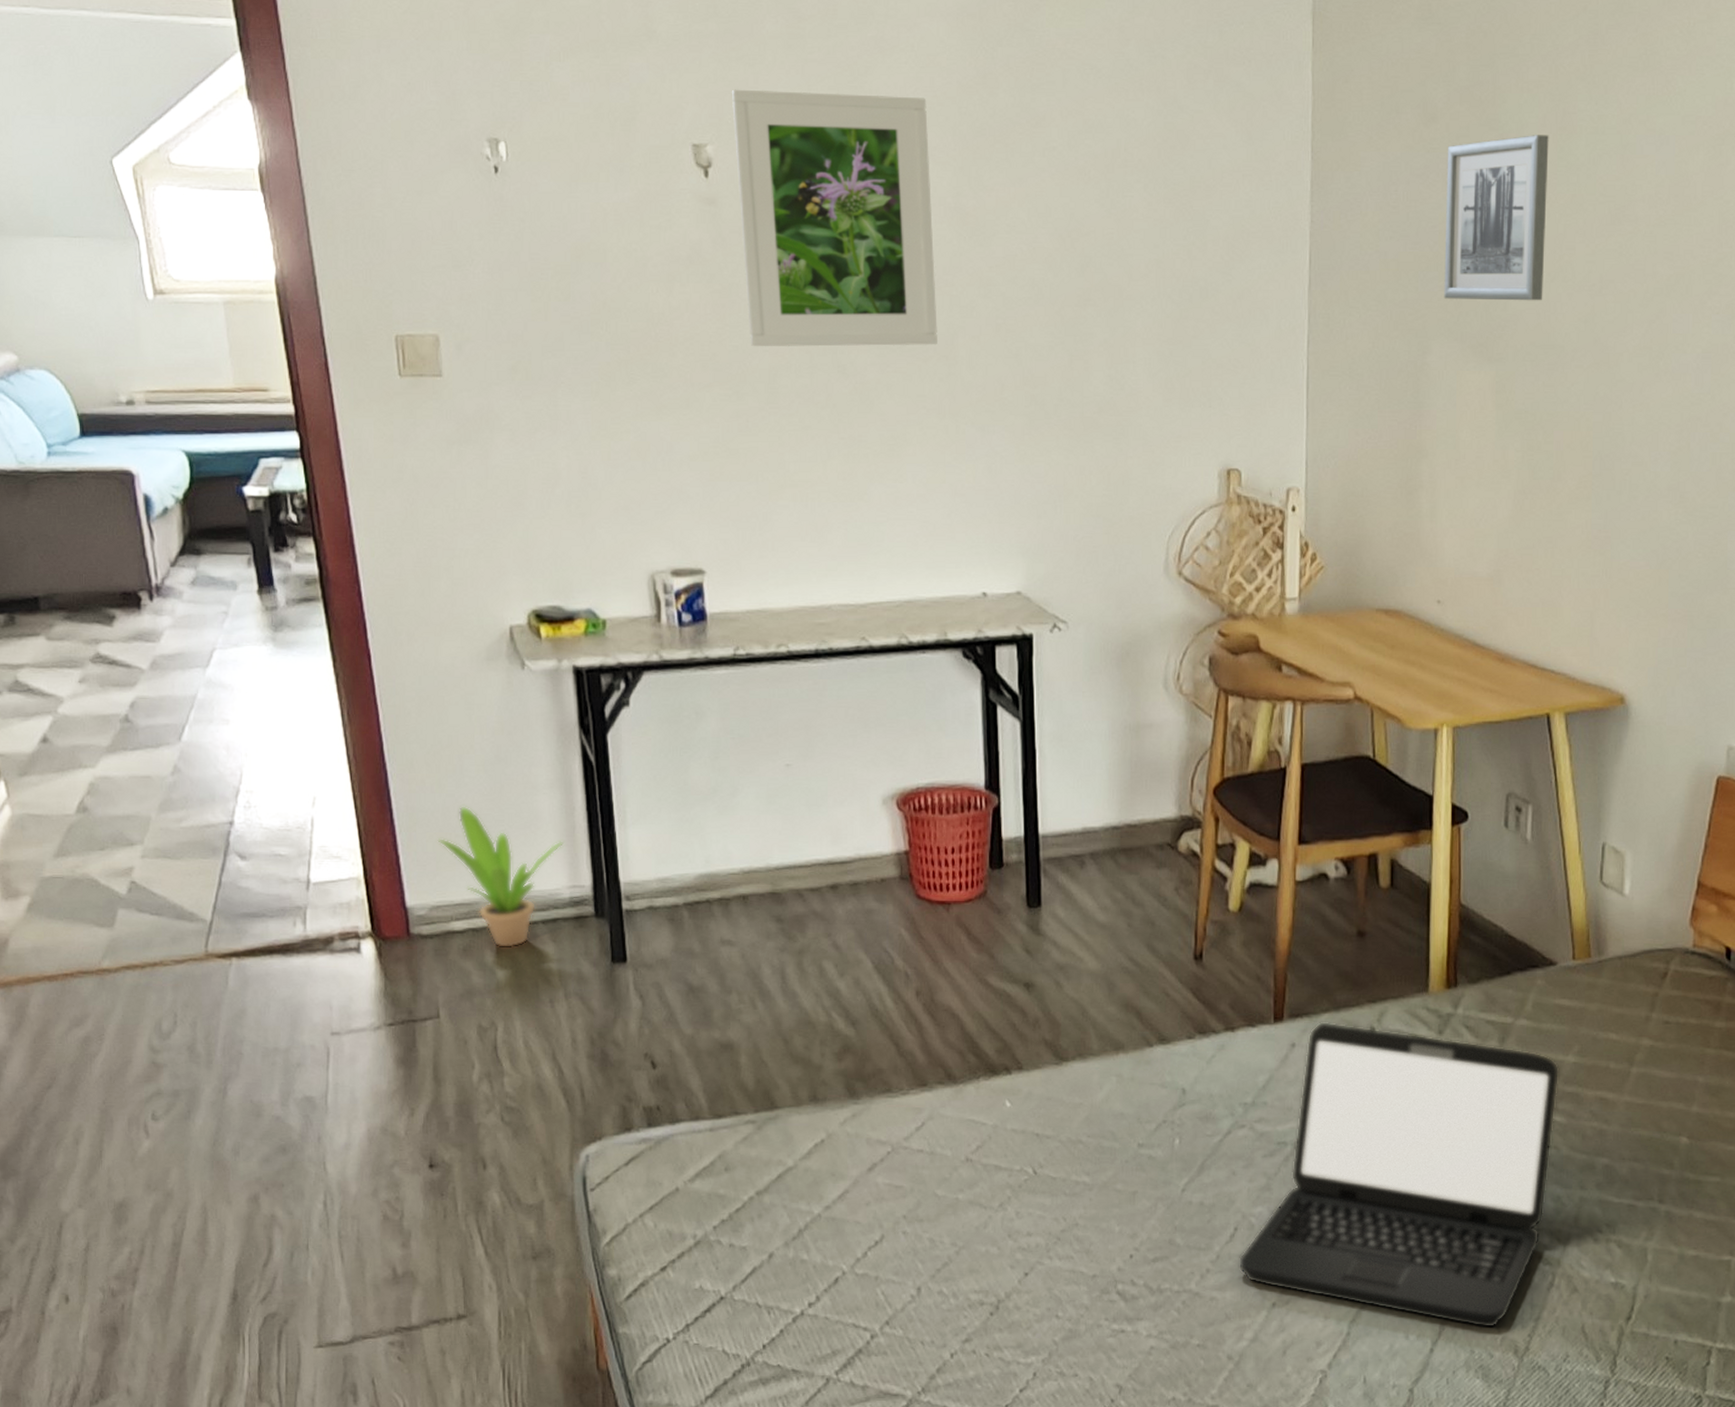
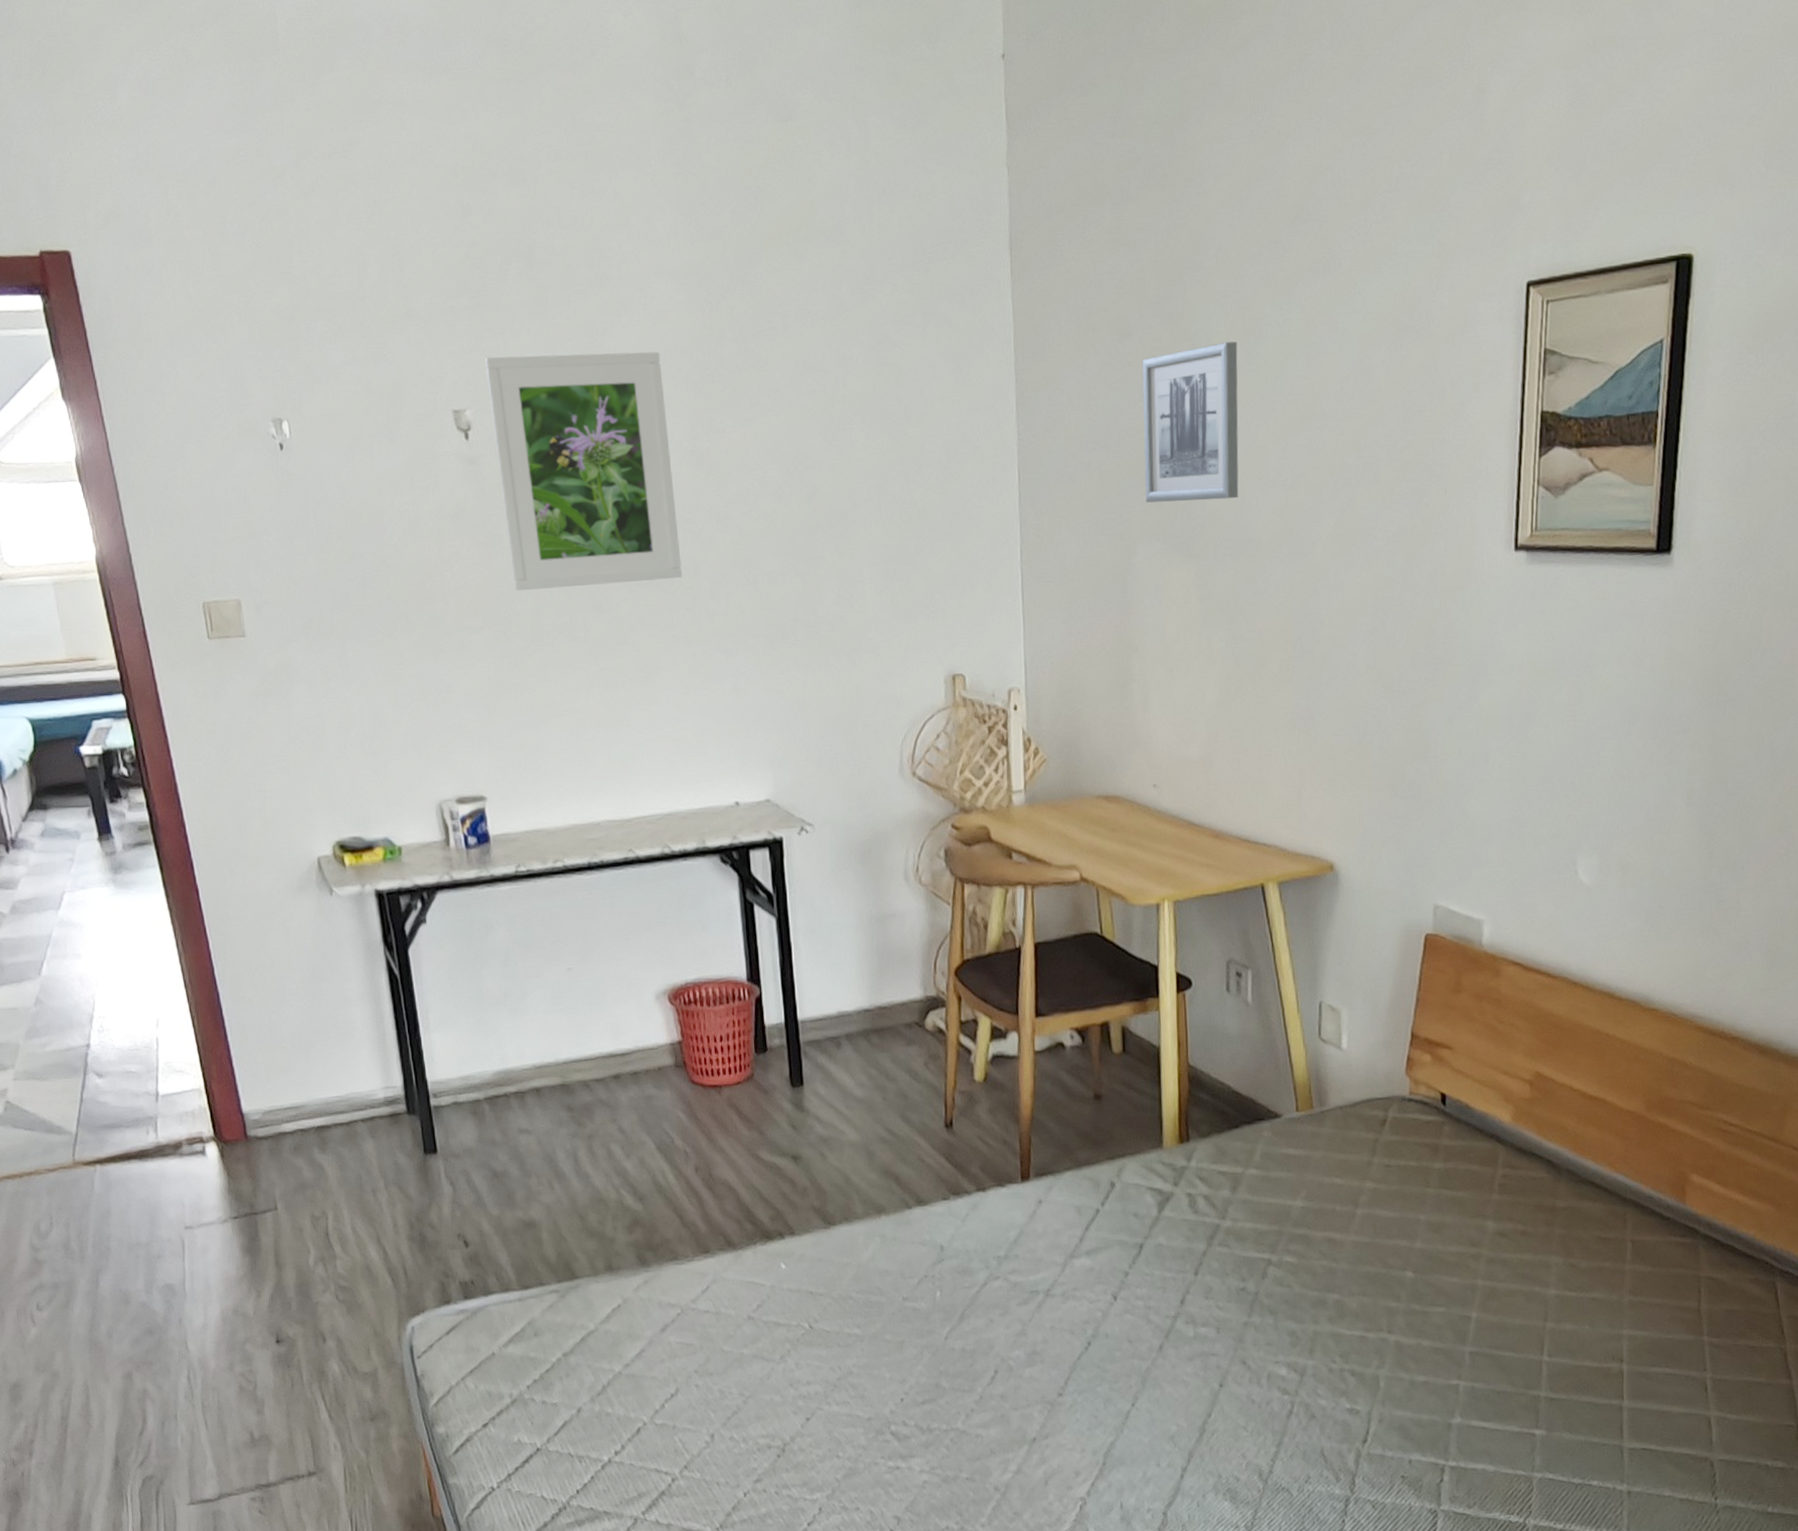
potted plant: present [437,806,563,949] -> none [266,1020,376,1146]
laptop: present [1238,1021,1560,1329] -> none [999,1178,1289,1455]

